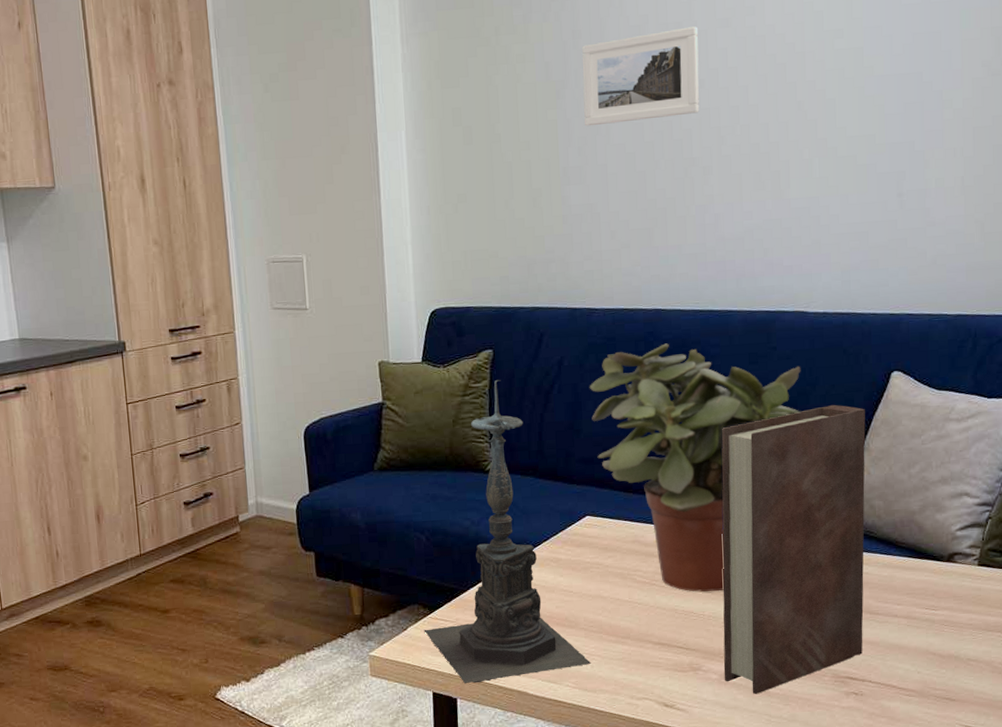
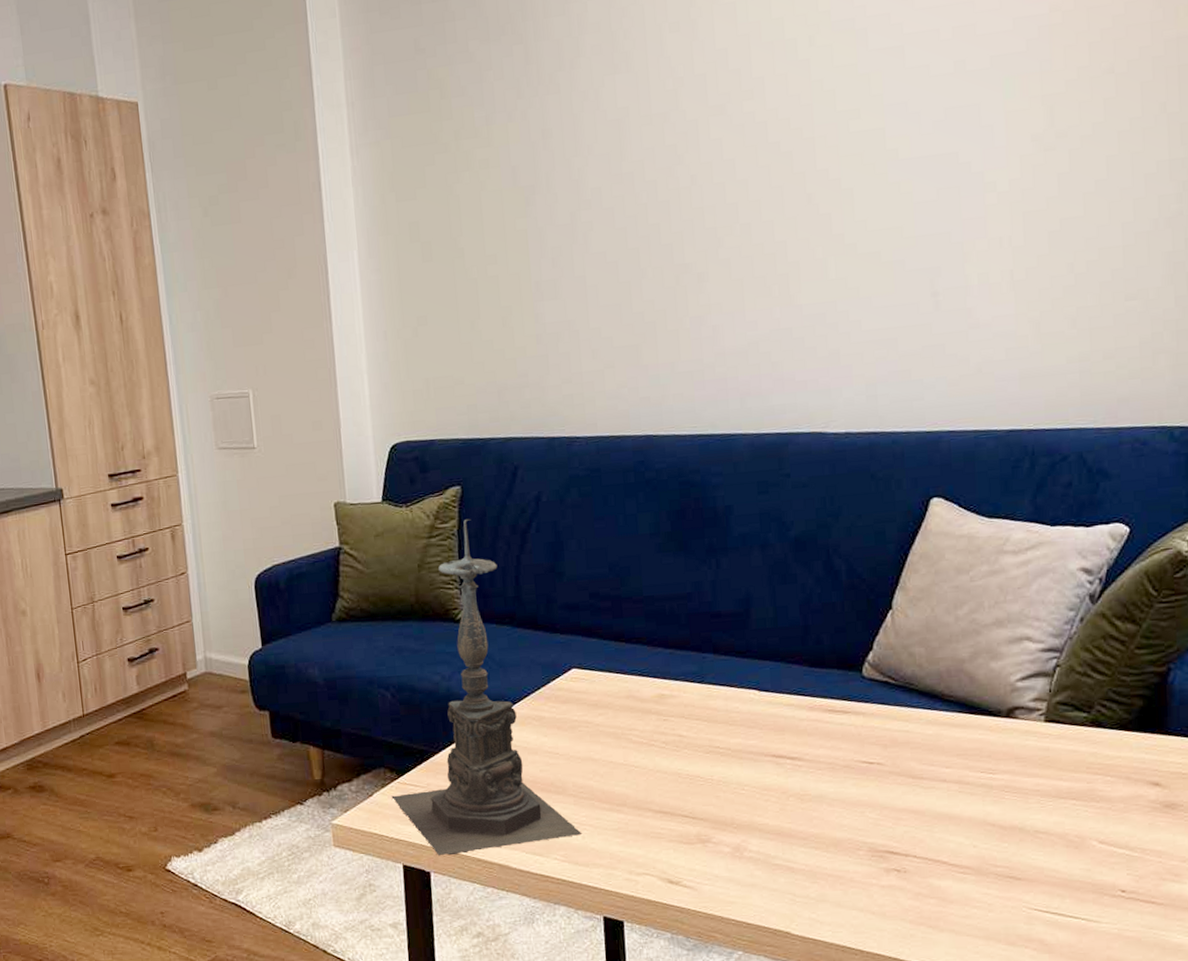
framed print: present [582,26,700,127] -> none [554,116,691,235]
potted plant: present [589,343,801,592] -> none [571,473,821,754]
book: present [721,404,866,695] -> none [727,537,905,871]

